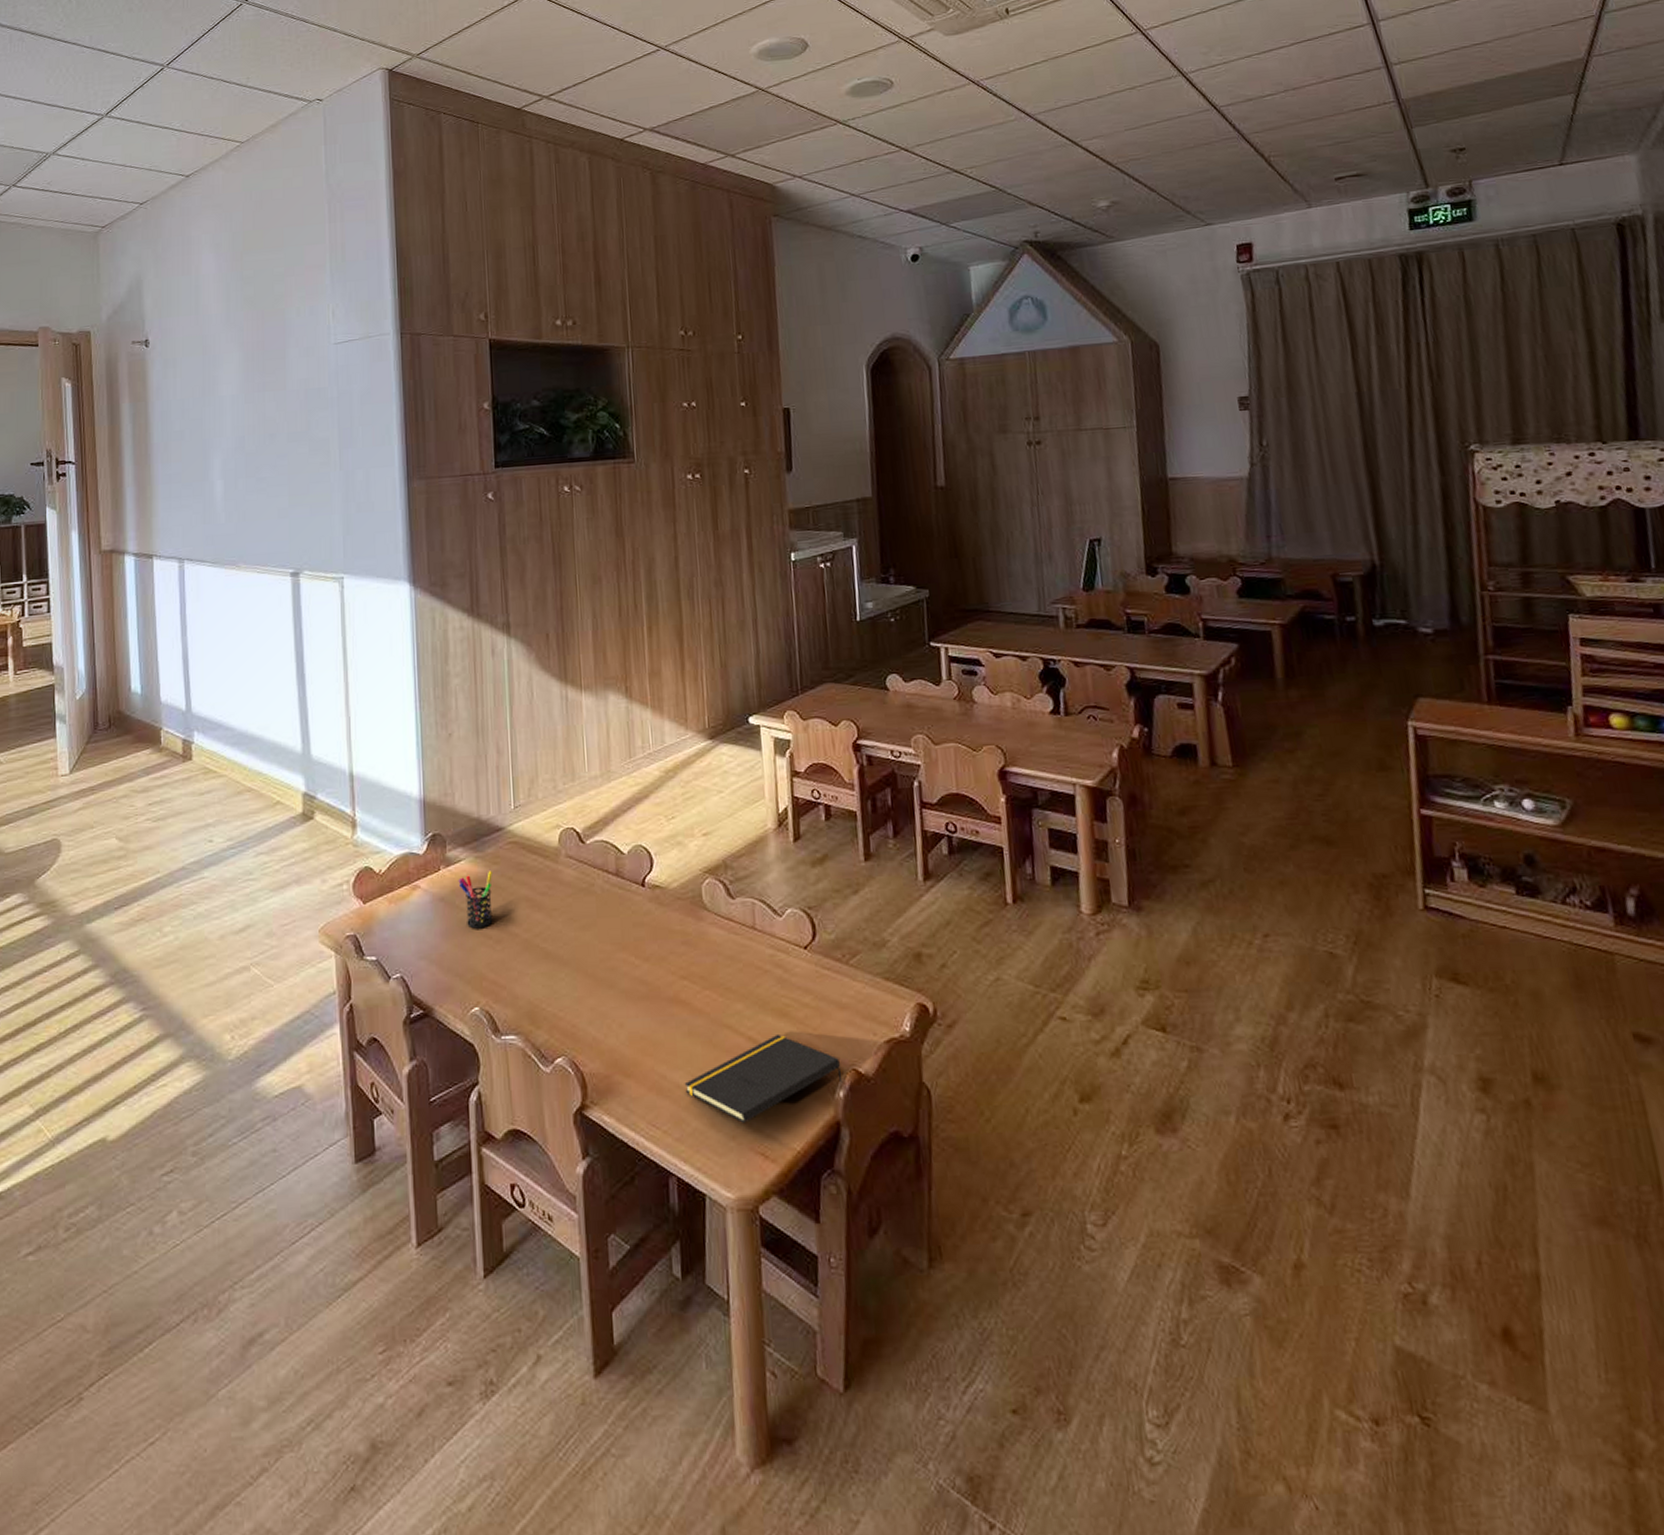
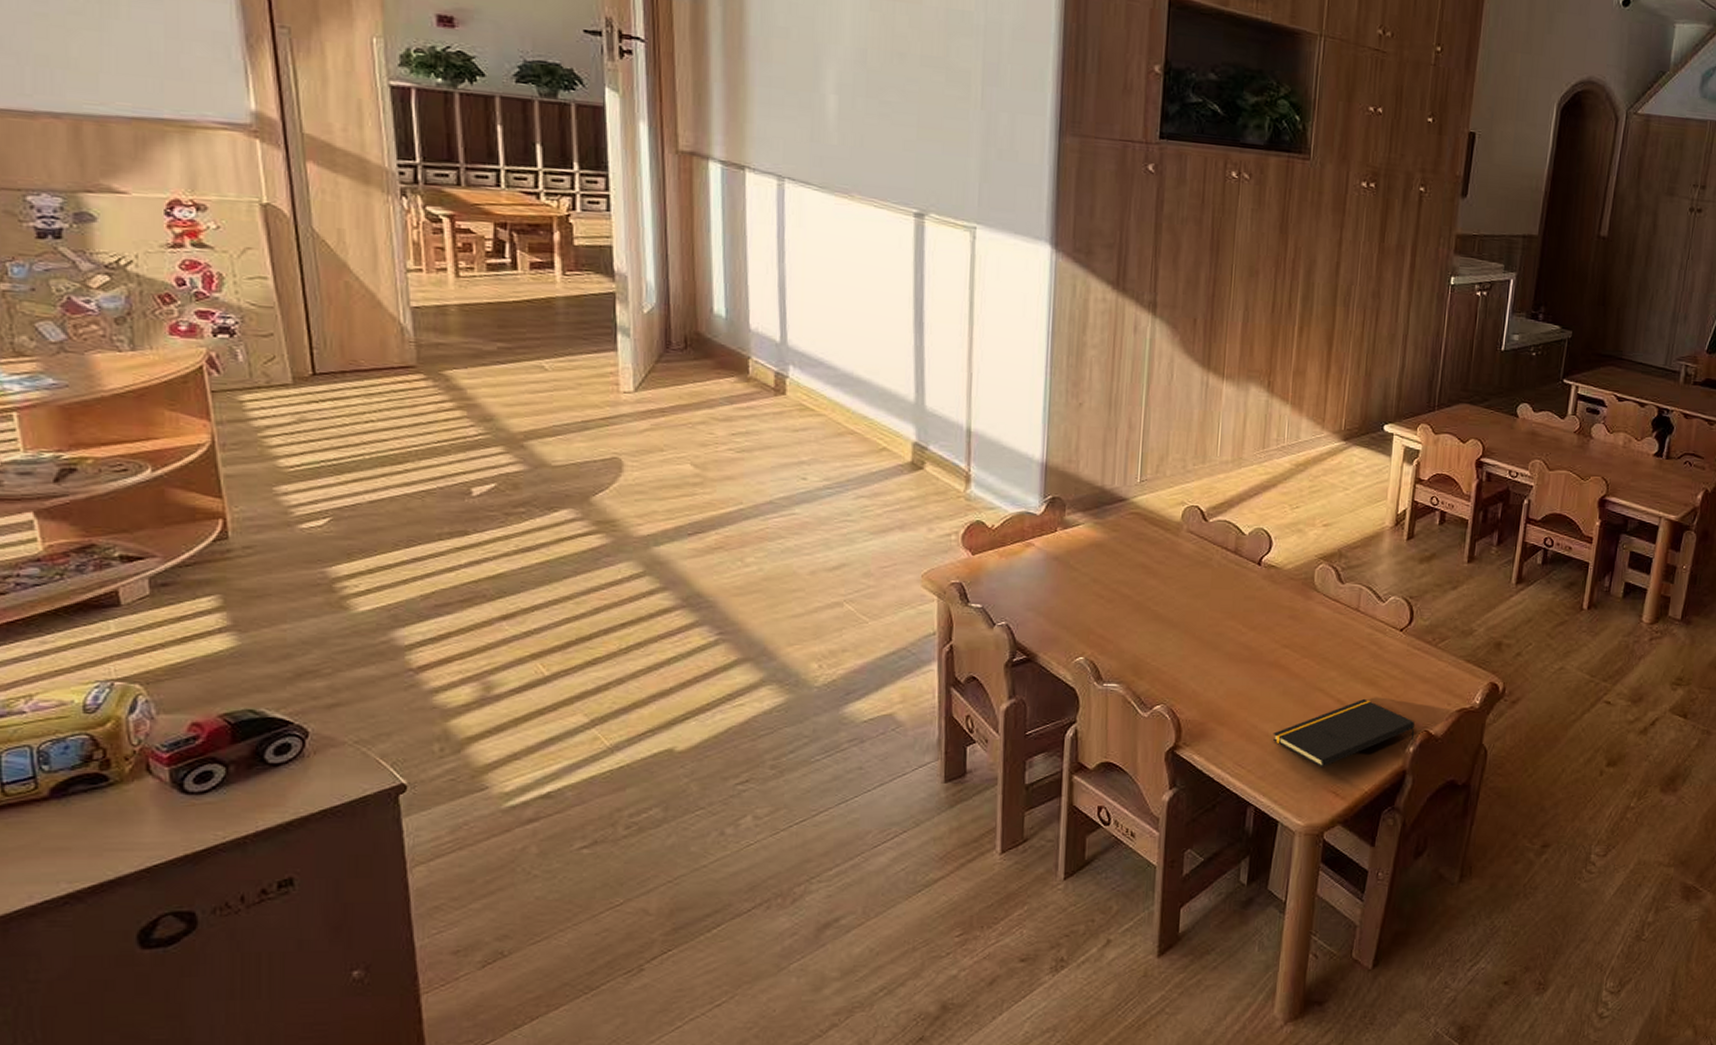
pen holder: present [458,870,493,929] -> none [1074,537,1111,588]

